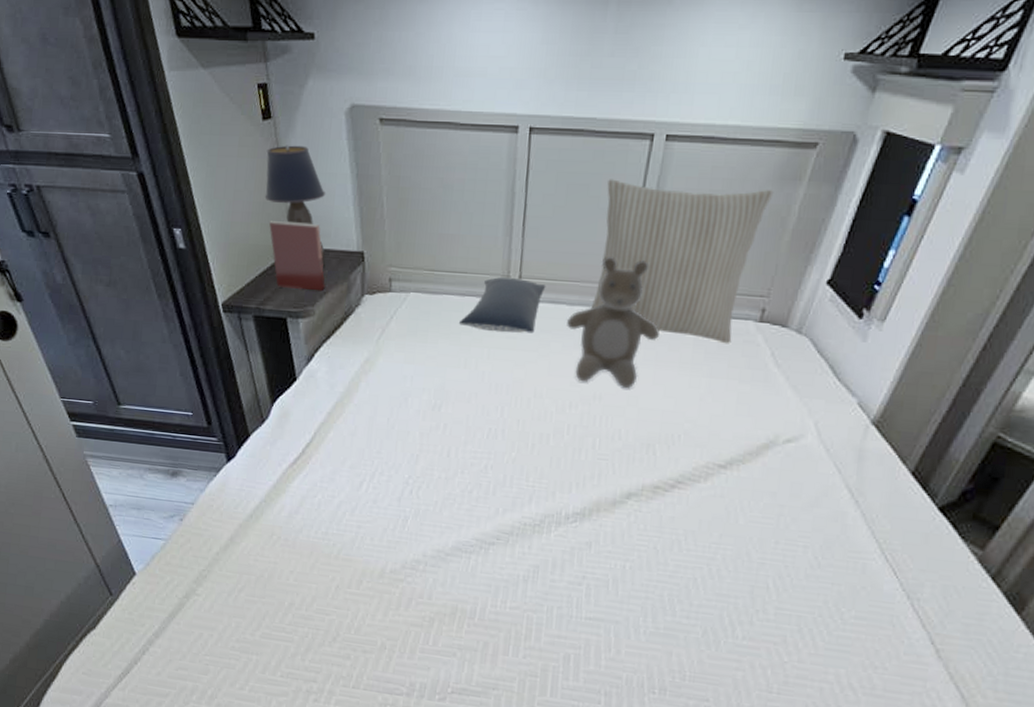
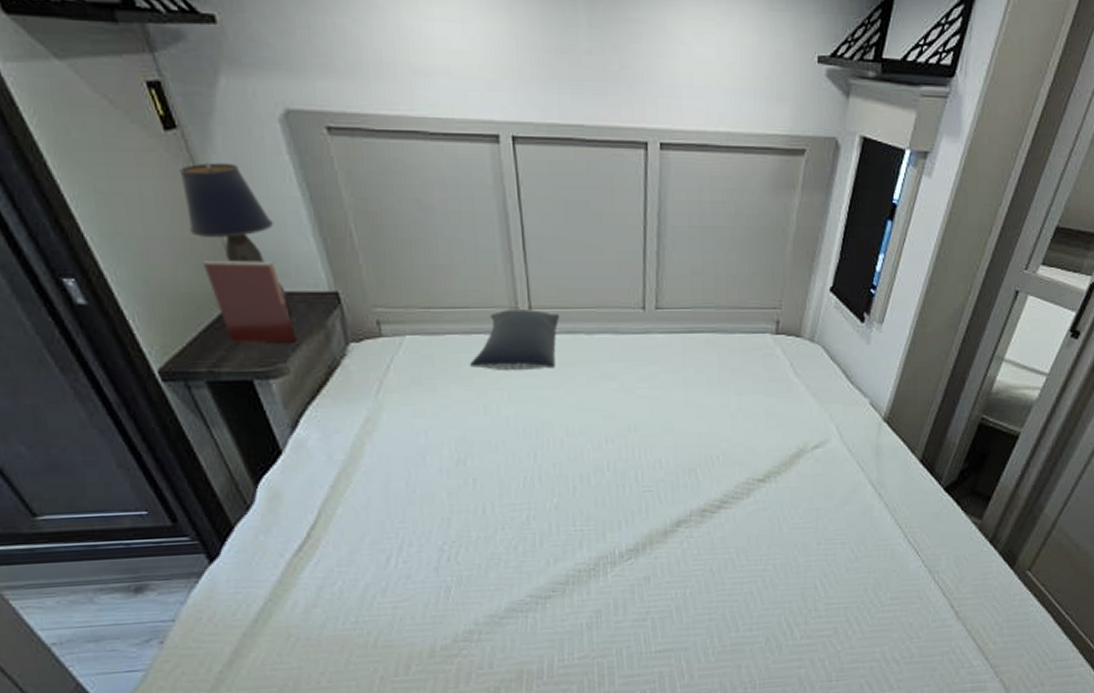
teddy bear: present [566,257,660,389] -> none [587,279,684,416]
pillow: present [592,179,774,344] -> none [607,193,772,359]

